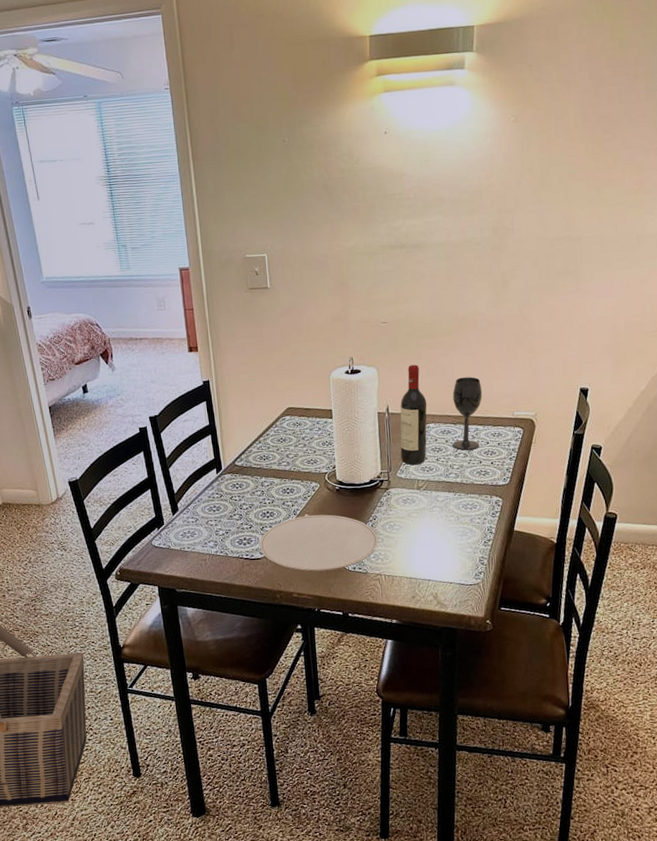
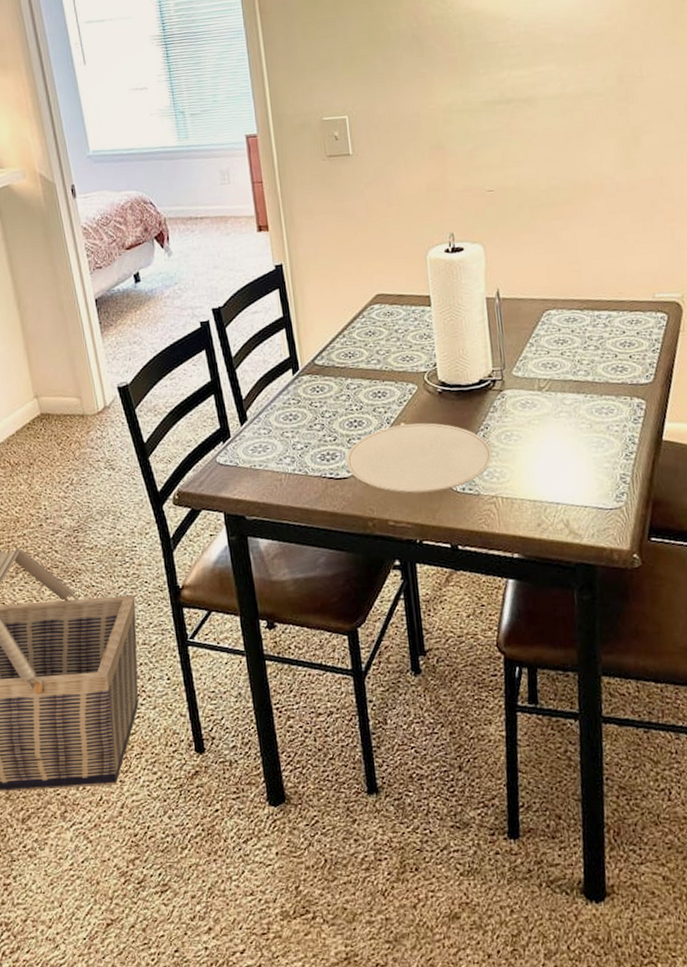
wine bottle: present [400,364,427,465] -> none [513,239,548,361]
wine glass: present [452,377,483,450] -> none [577,252,615,342]

